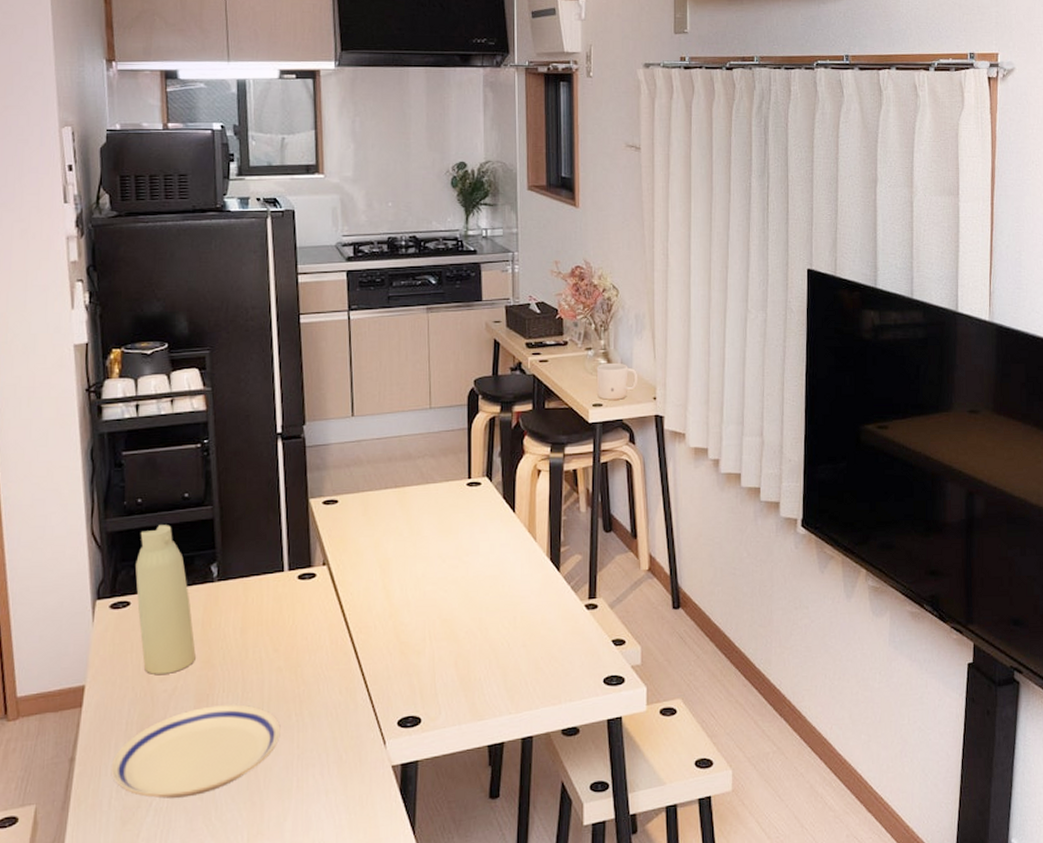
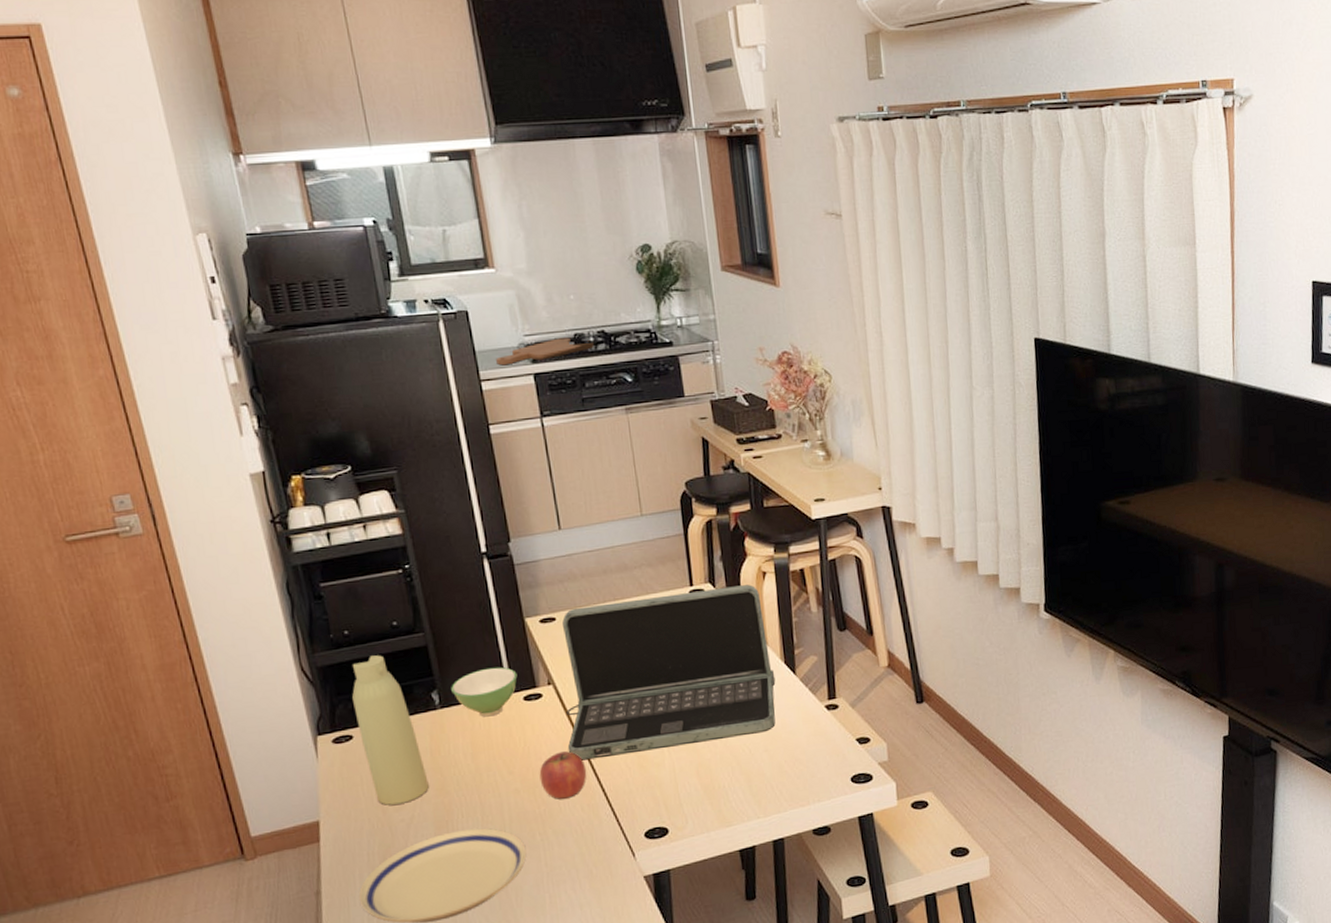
bowl: none [230,544,295,593] -> present [451,667,518,717]
fruit: none [303,633,349,680] -> present [539,751,587,799]
cutting board: none [314,240,405,261] -> present [496,337,594,366]
laptop: none [333,481,540,643] -> present [562,584,776,761]
mug: present [596,362,638,400] -> none [814,453,861,494]

